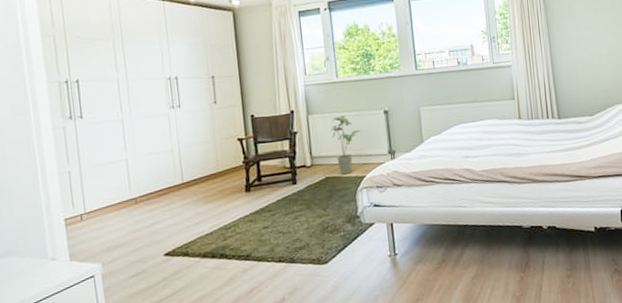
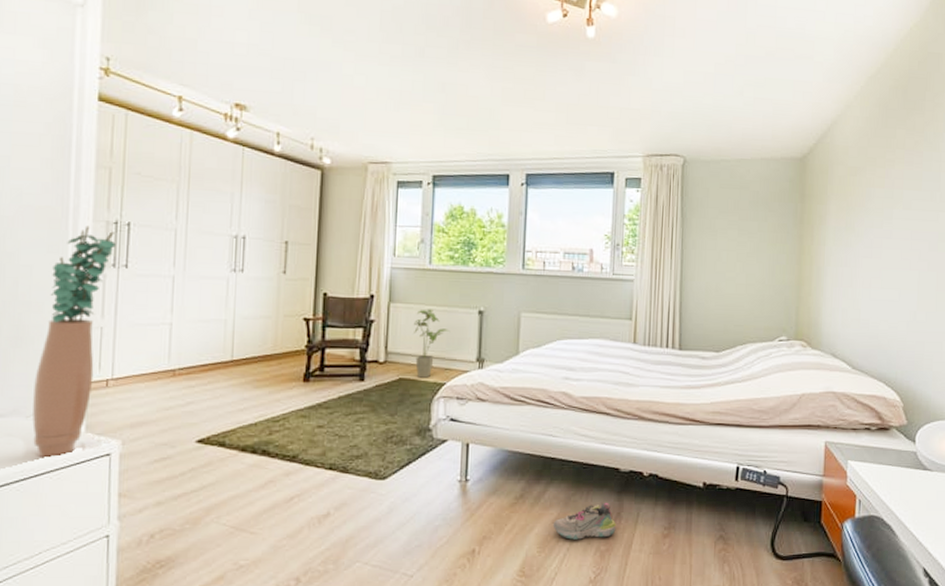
vase: none [19,87,70,287] -> present [32,225,116,457]
athletic shoe: none [473,255,527,291] -> present [553,502,616,540]

